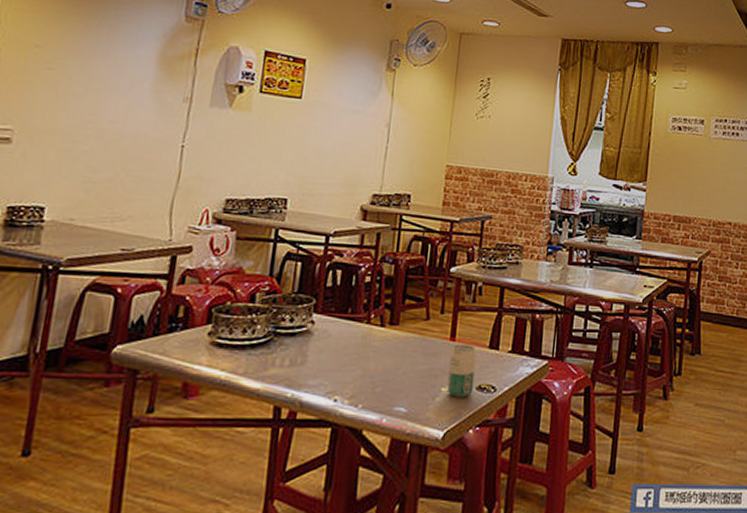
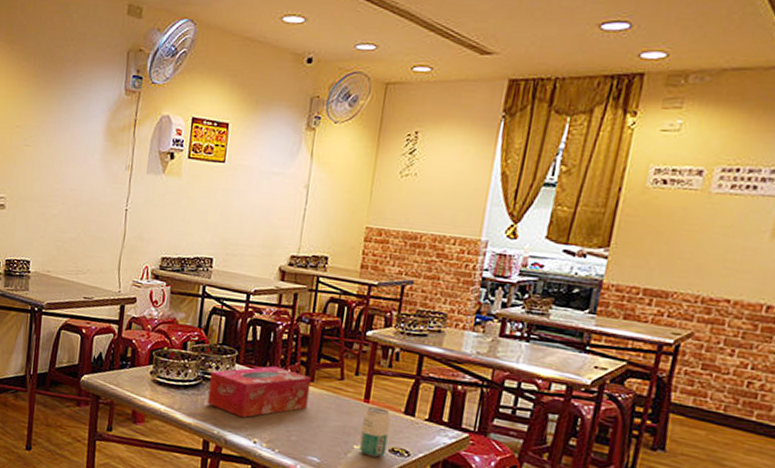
tissue box: none [279,312,397,374] -> present [207,366,312,418]

